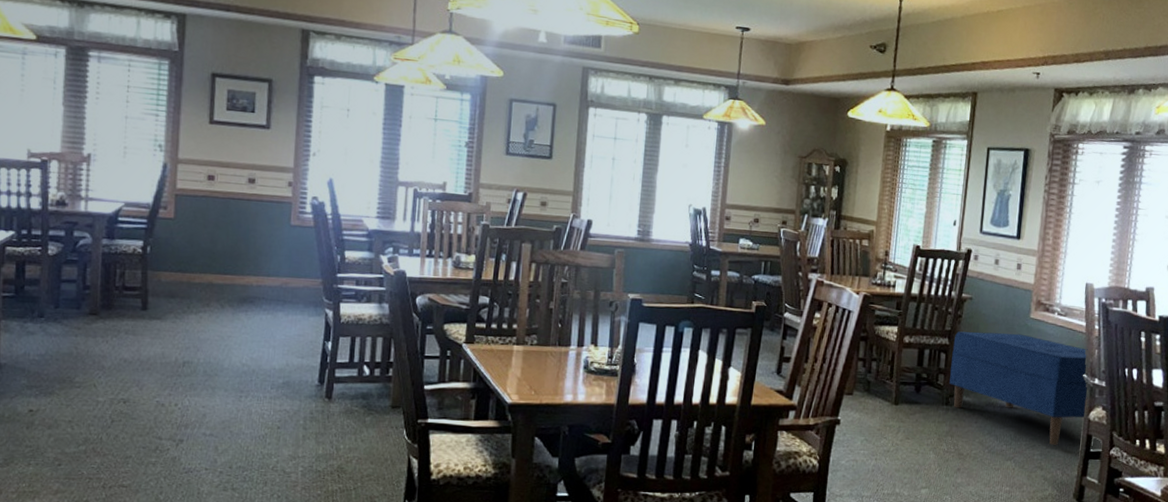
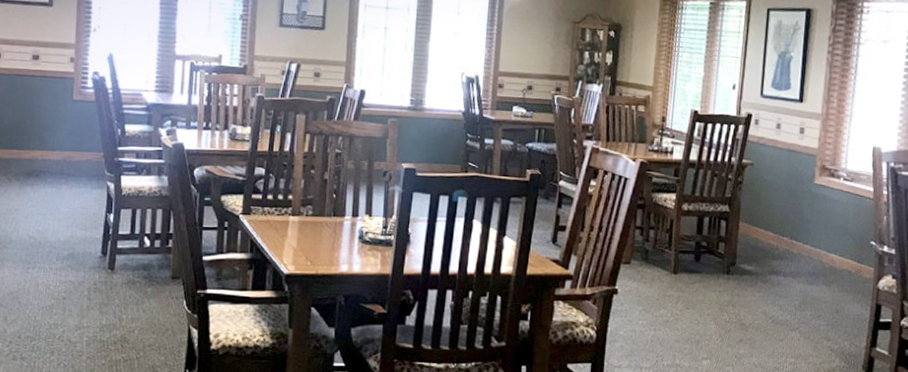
bench: present [949,331,1088,445] -> none [730,198,877,315]

